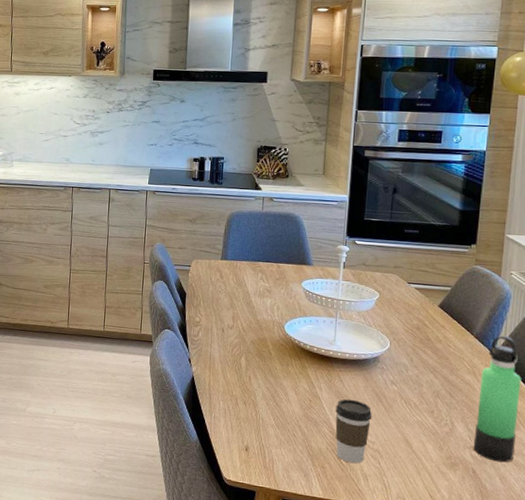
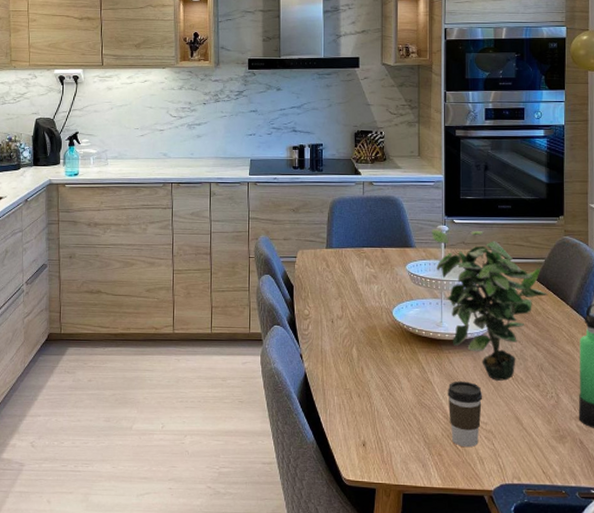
potted plant: none [331,248,452,404] -> present [431,229,549,381]

